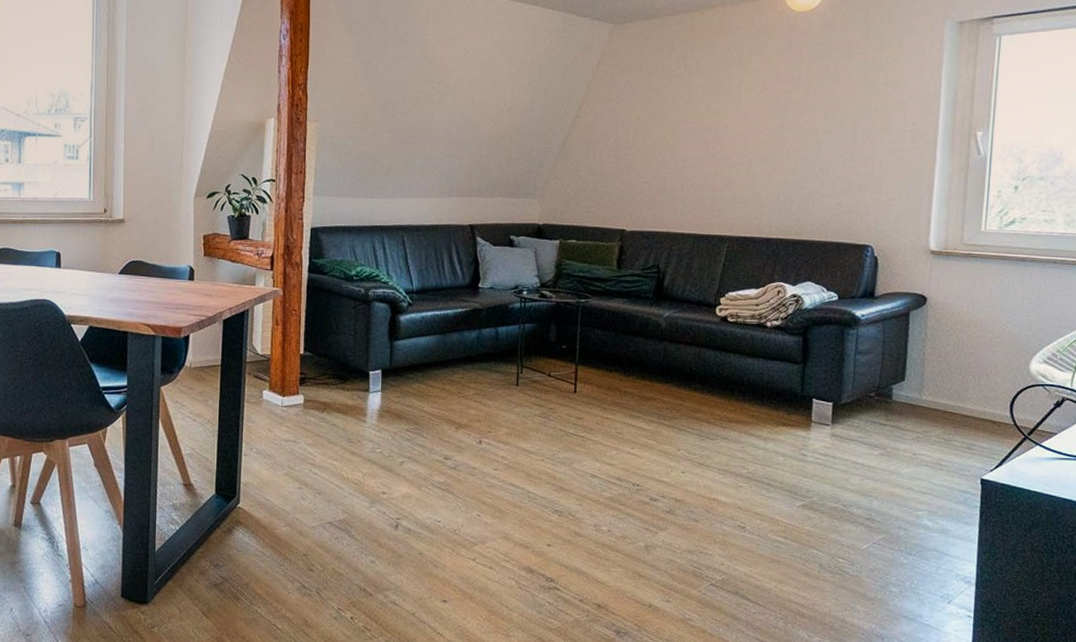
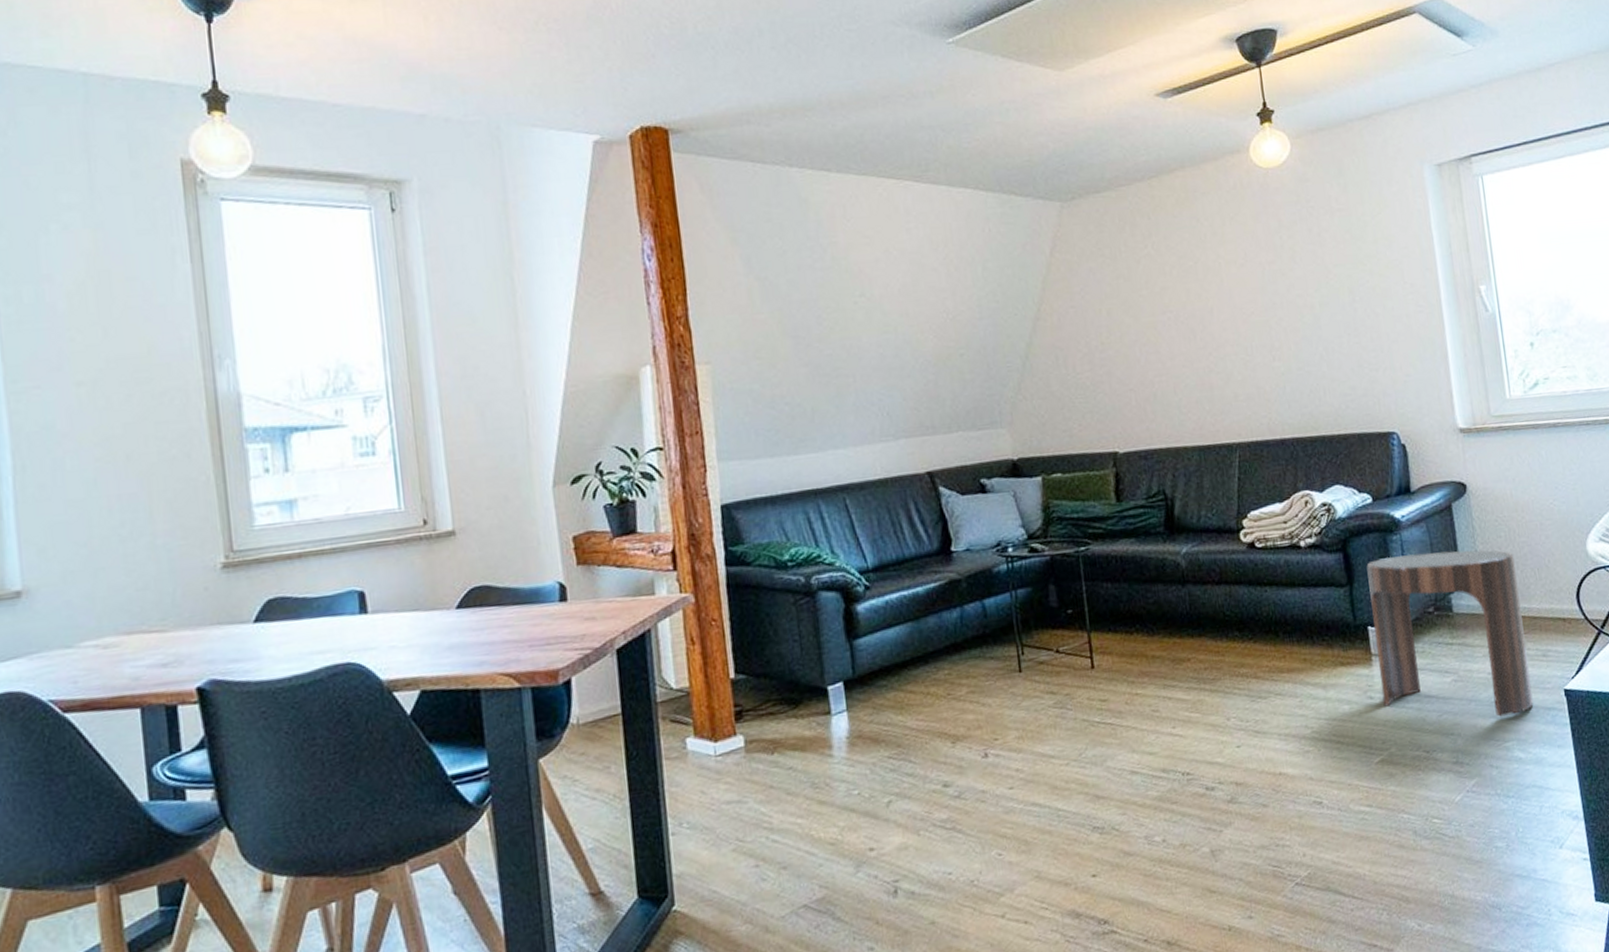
side table: none [814,347,958,491] -> present [1366,550,1534,717]

